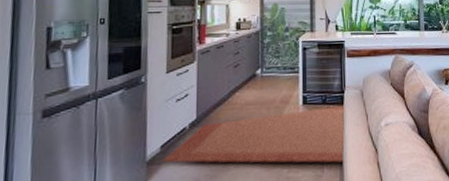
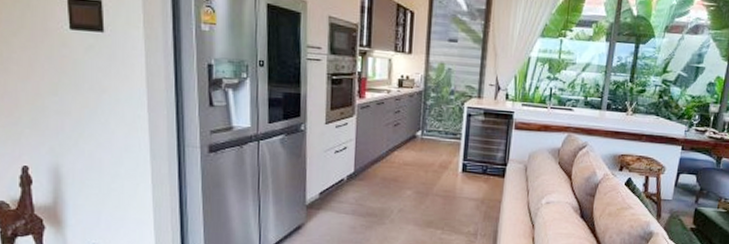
rug: present [161,106,345,164] -> none [320,178,506,232]

